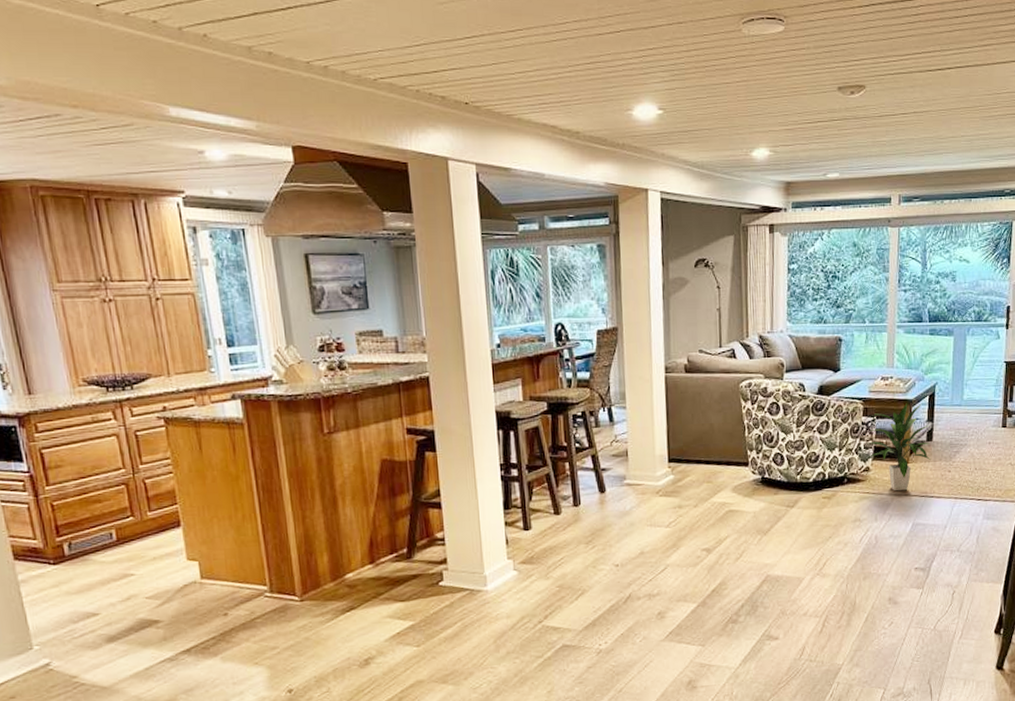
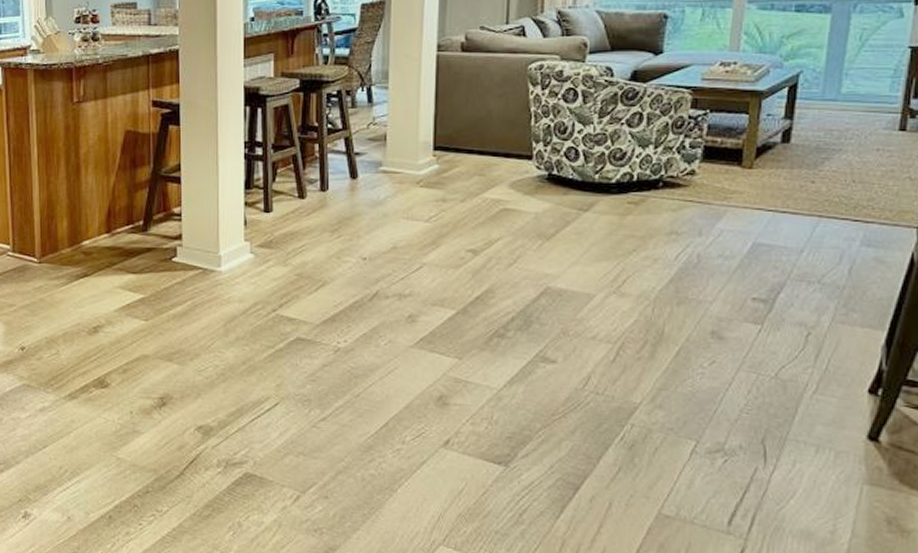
indoor plant: present [867,402,931,491] -> none [694,95,786,202]

